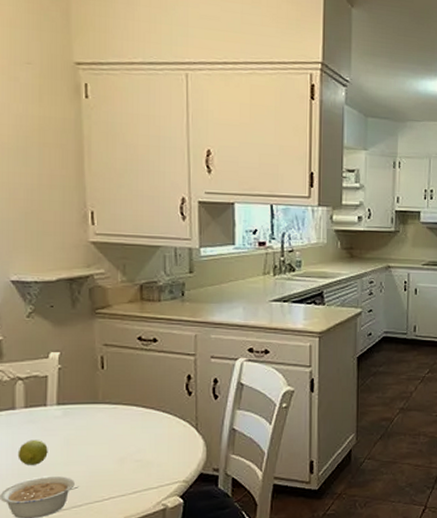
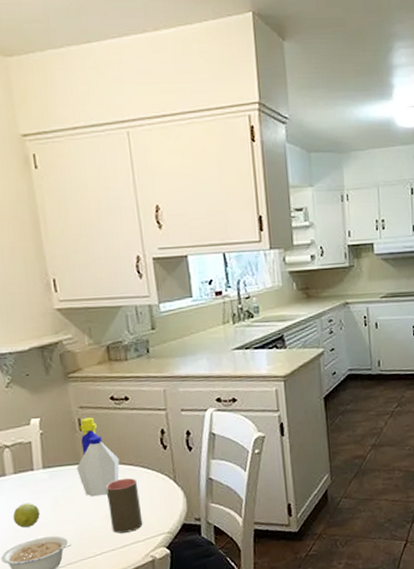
bottle: none [93,356,140,439] -> present [76,417,120,497]
cup: none [122,421,158,479] -> present [105,477,143,534]

